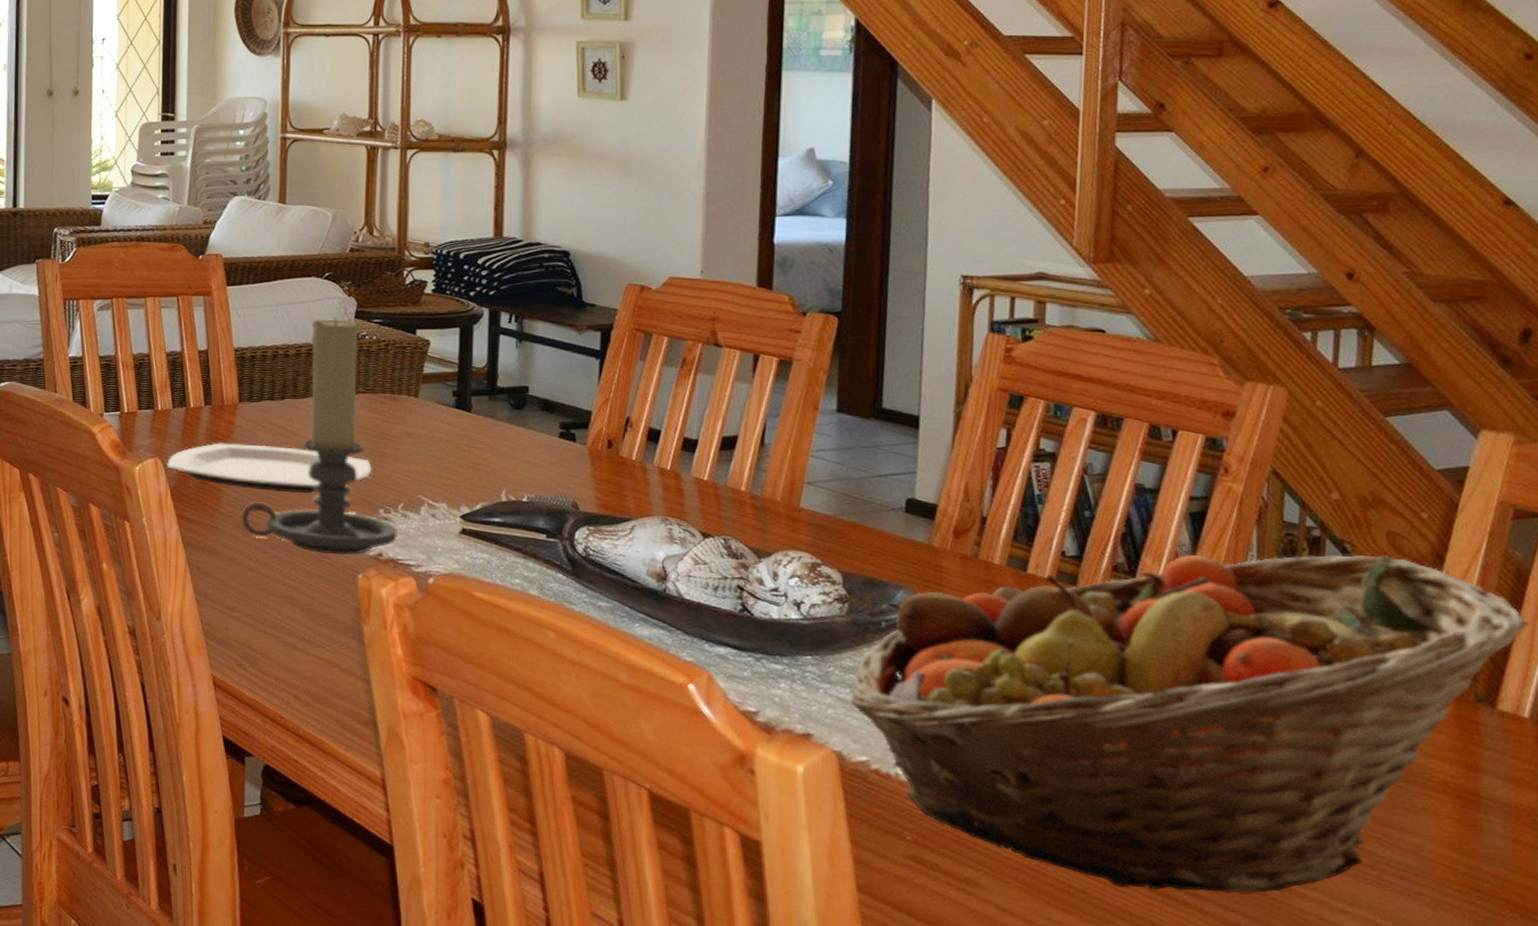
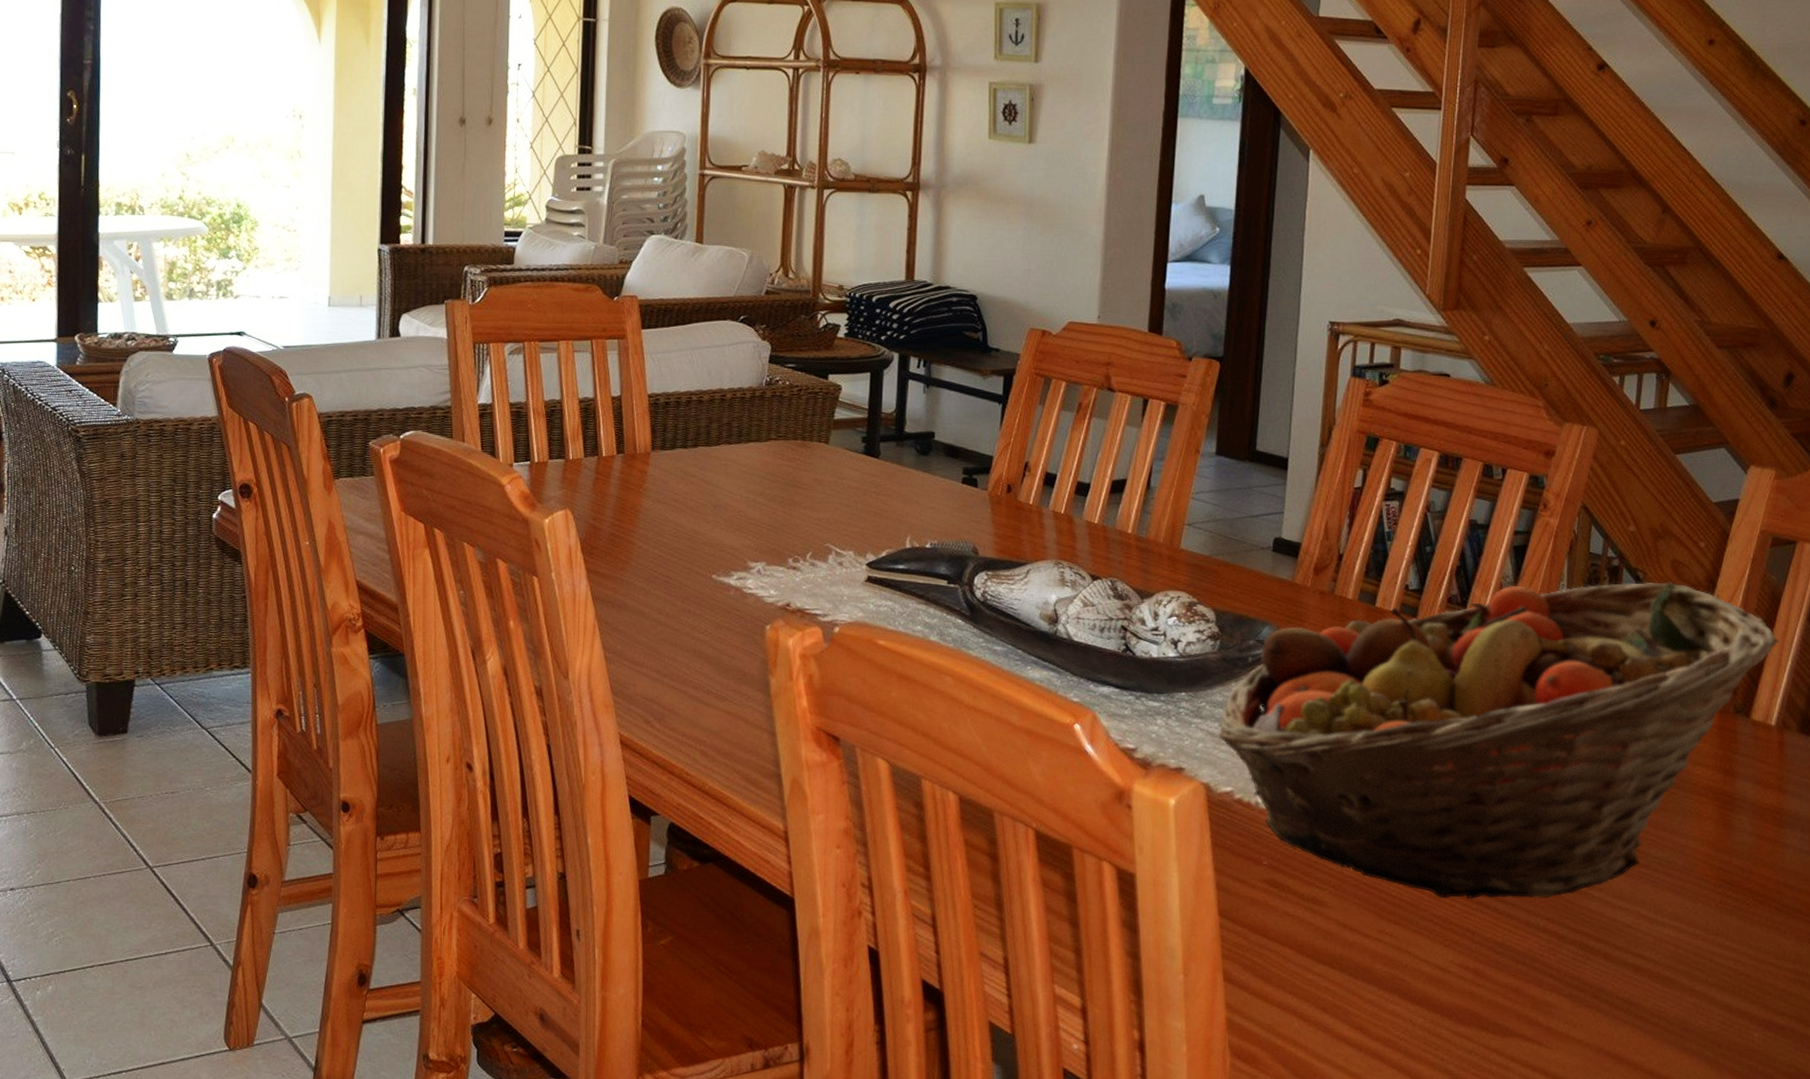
plate: present [167,443,372,494] -> none [577,493,782,544]
candle holder: present [241,317,397,555] -> none [651,361,805,606]

